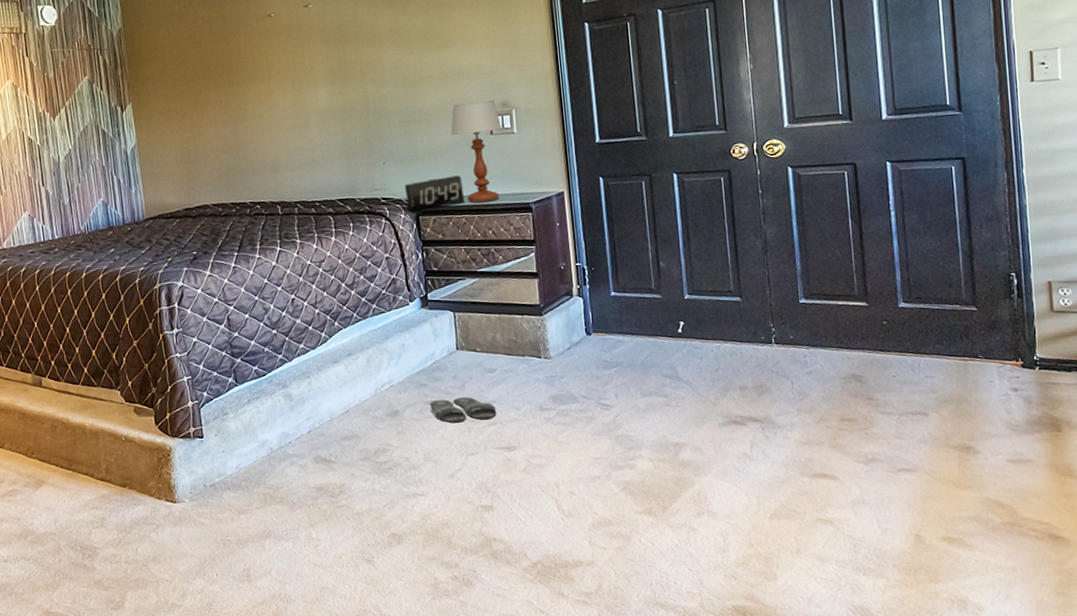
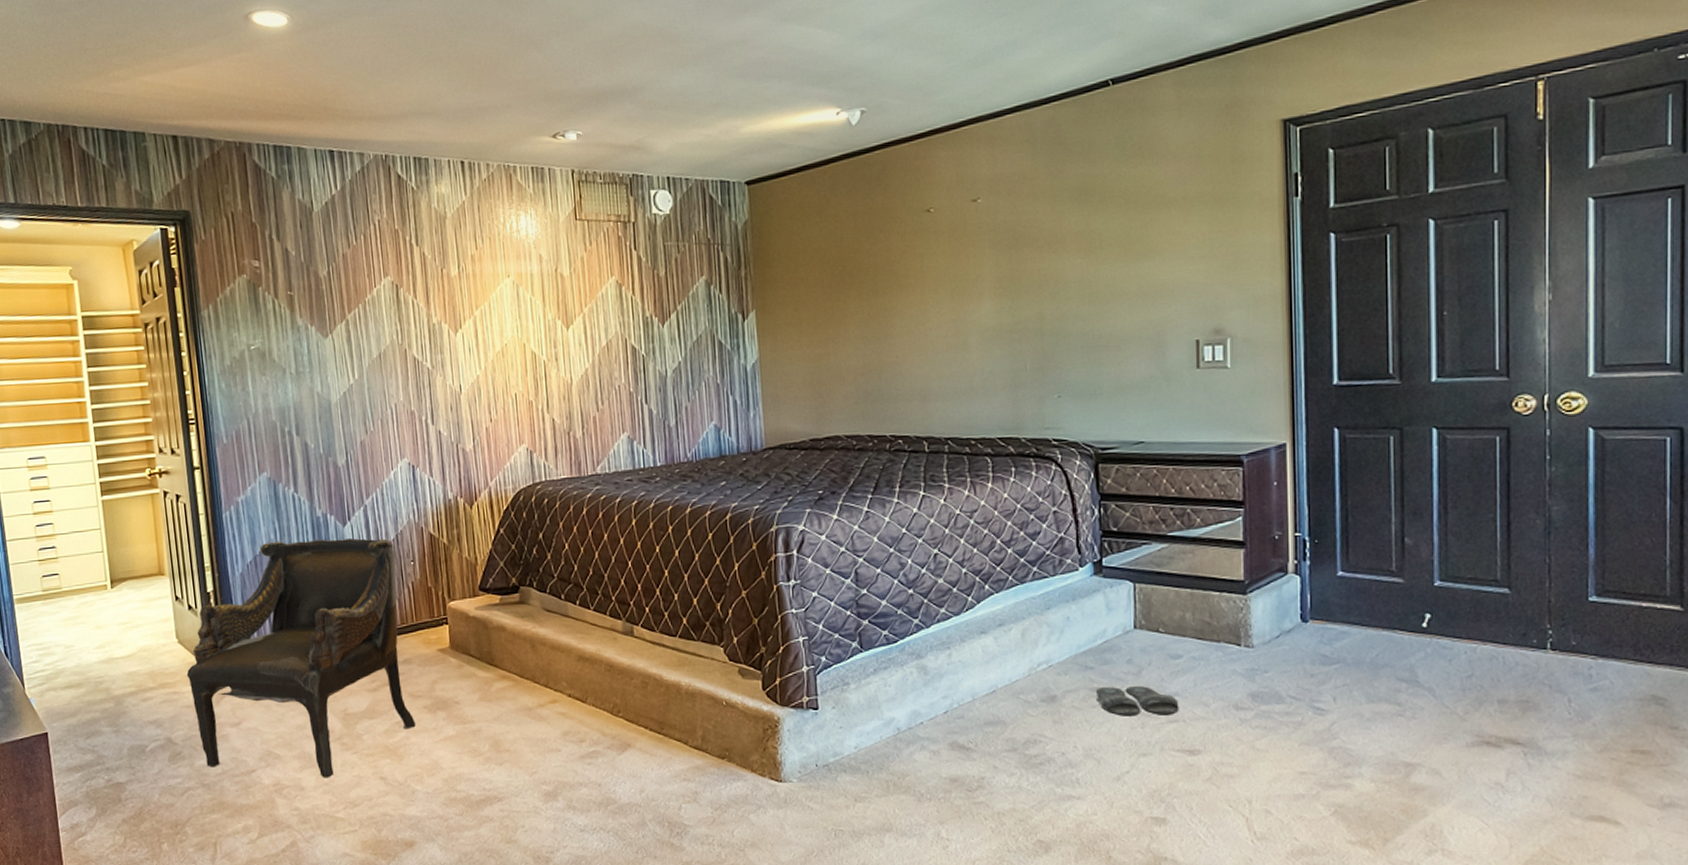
alarm clock: present [405,175,464,212] -> none [1083,416,1157,458]
table lamp: present [450,100,503,204] -> none [1146,325,1213,452]

